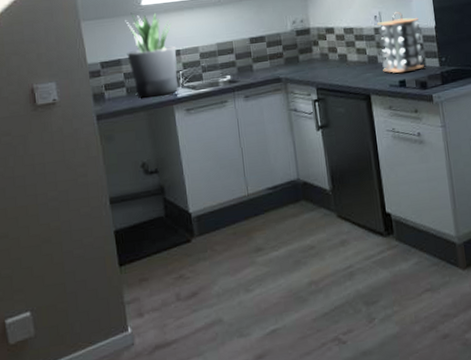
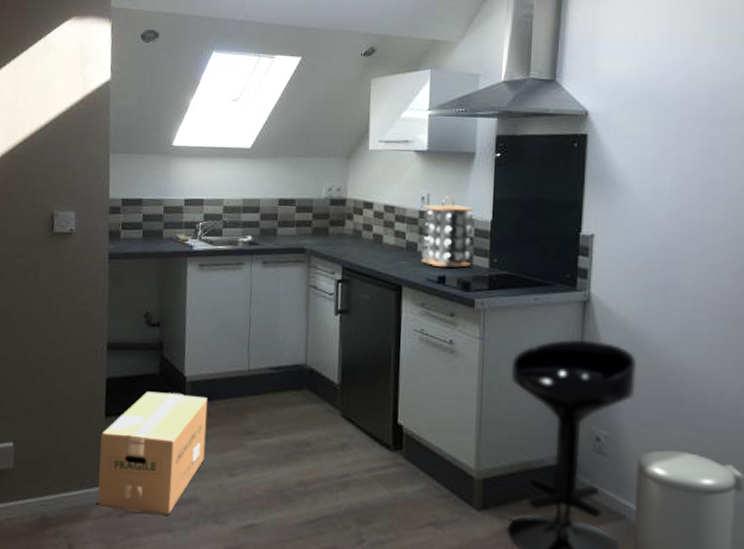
box: none [118,227,221,351] -> present [97,391,208,515]
planter: present [125,12,179,98] -> none [149,151,201,246]

